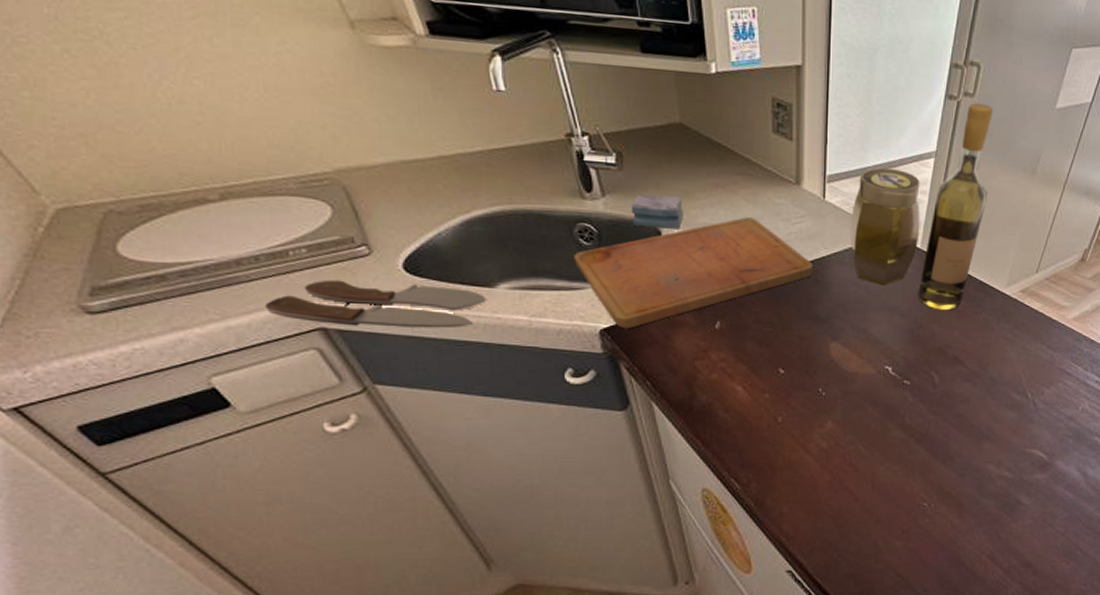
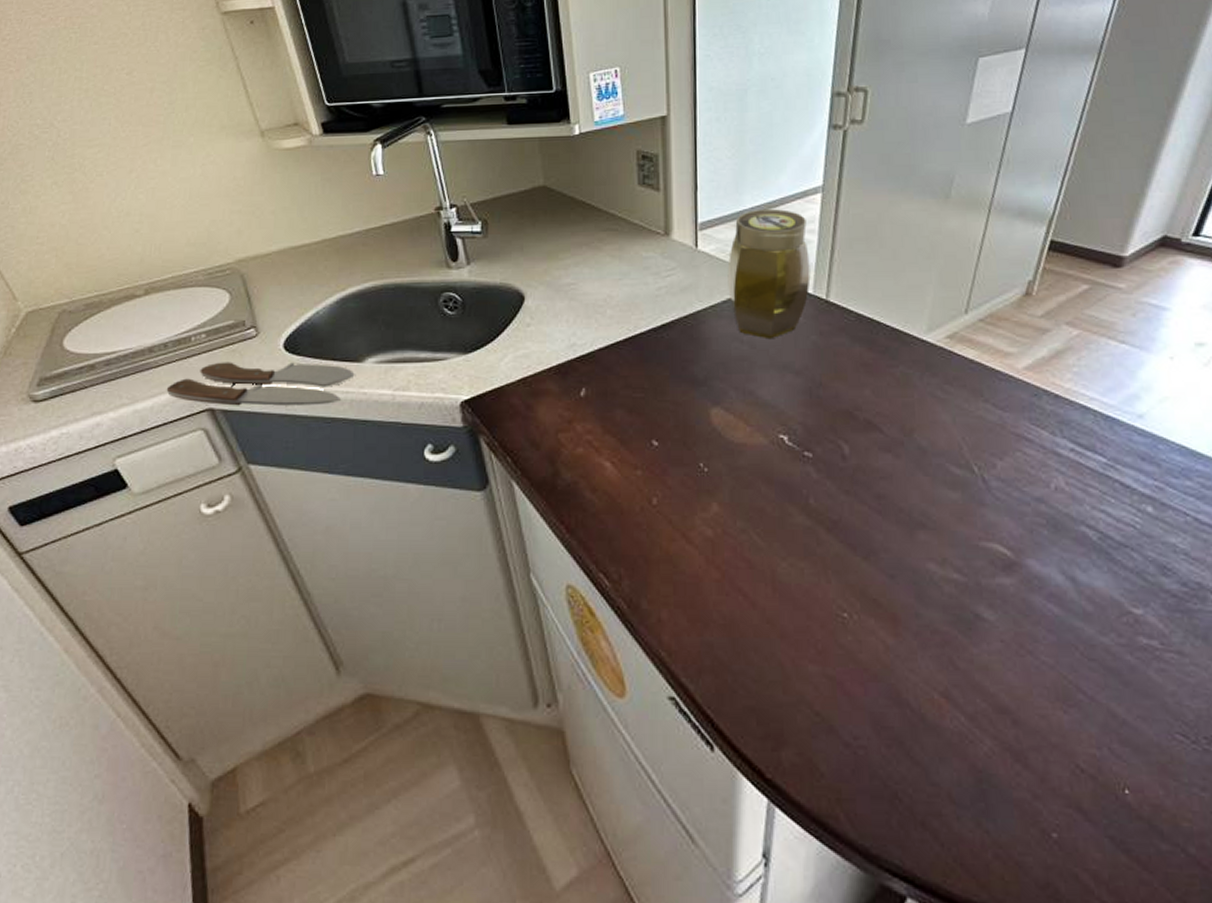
cutting board: present [574,217,813,329] -> none [438,274,687,400]
sponge: present [631,194,683,229] -> none [495,258,547,293]
bottle: present [918,103,993,311] -> none [813,129,891,365]

